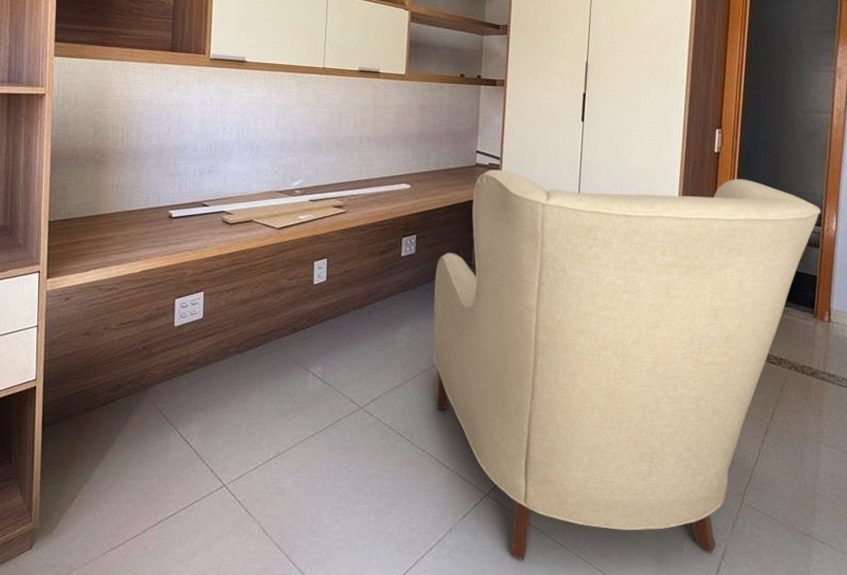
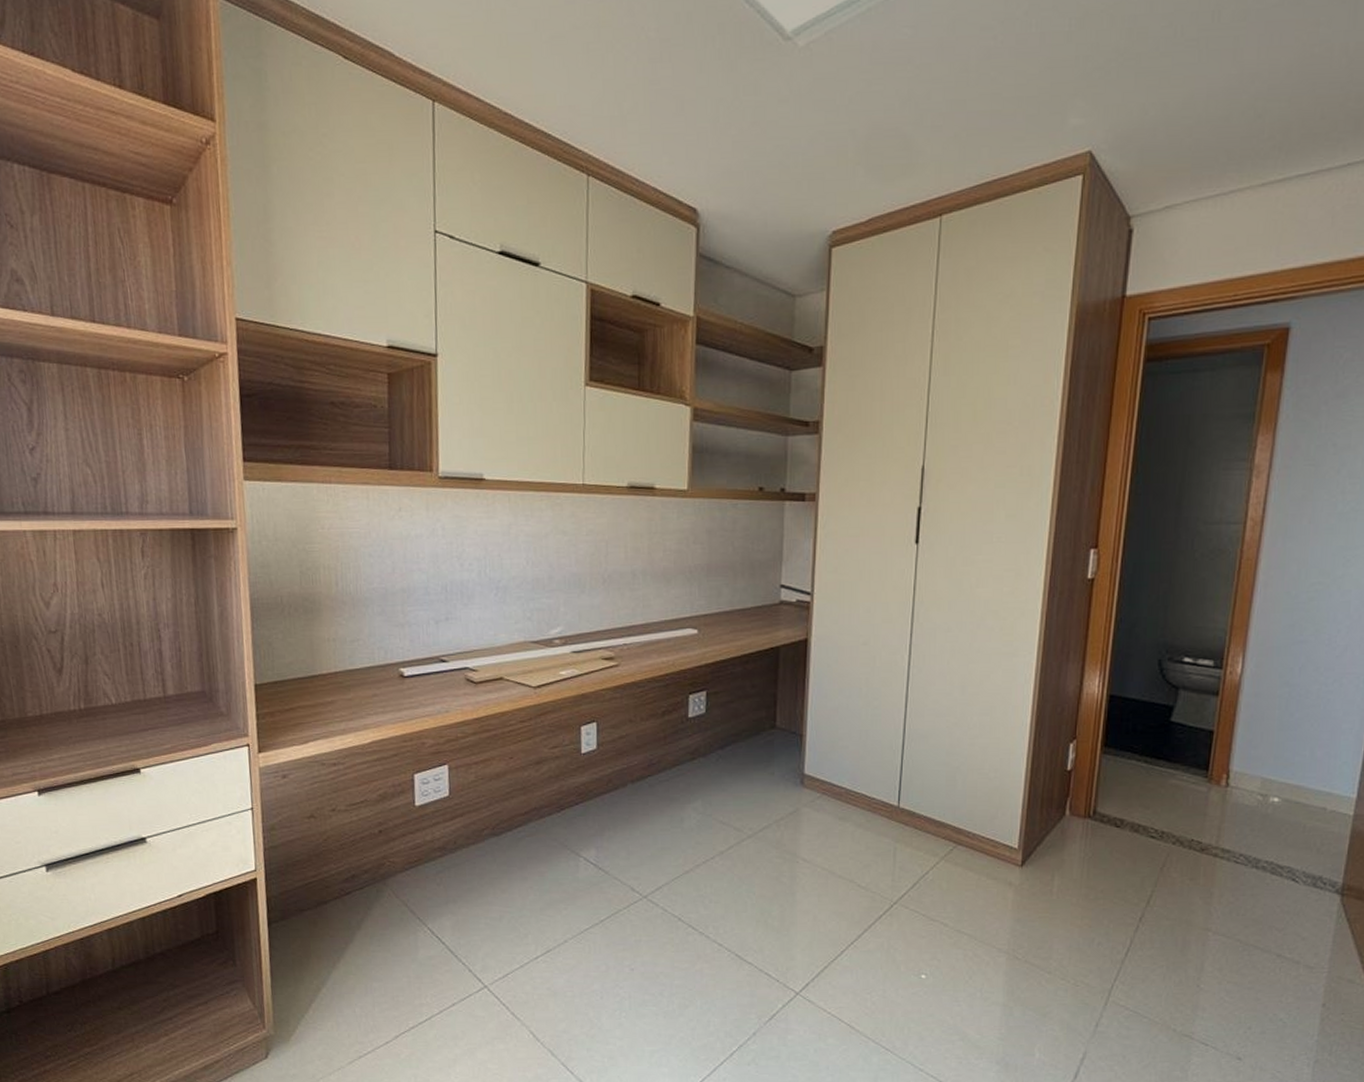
chair: present [433,170,821,561] -> none [729,608,1224,1067]

